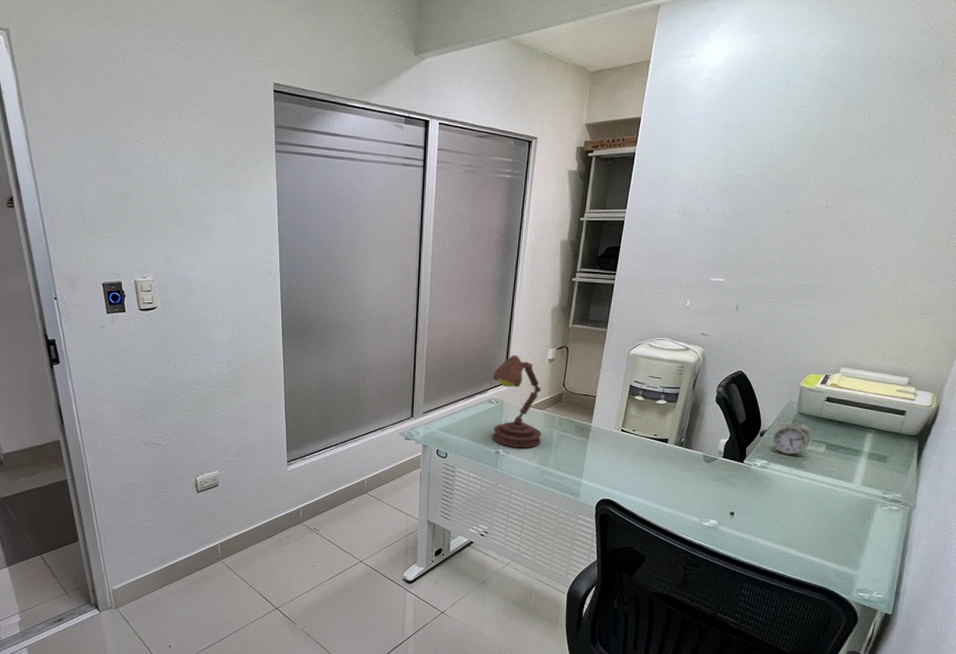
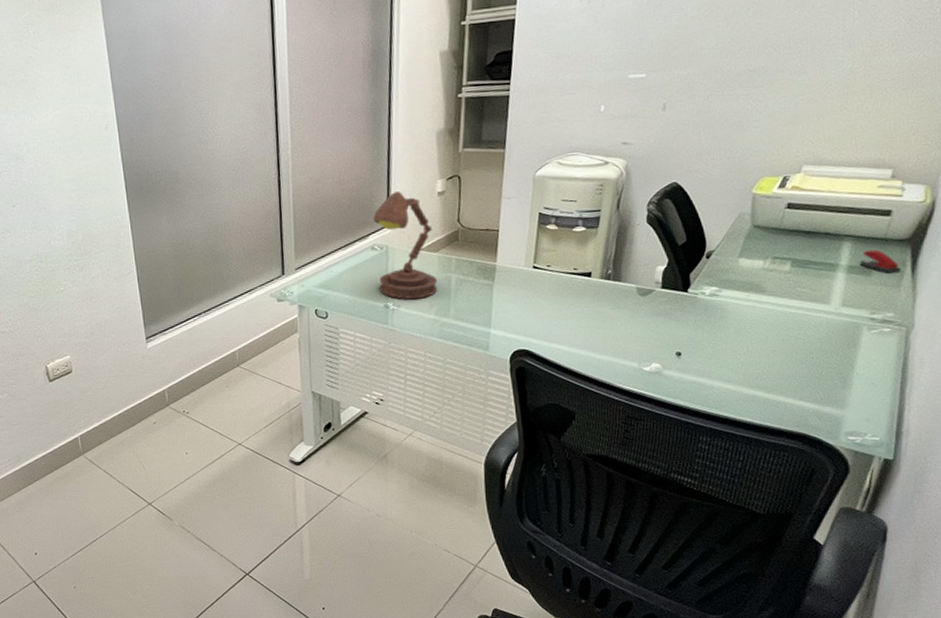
alarm clock: present [772,417,813,457] -> none [722,231,773,279]
stapler: none [878,441,910,462] -> present [859,249,902,273]

